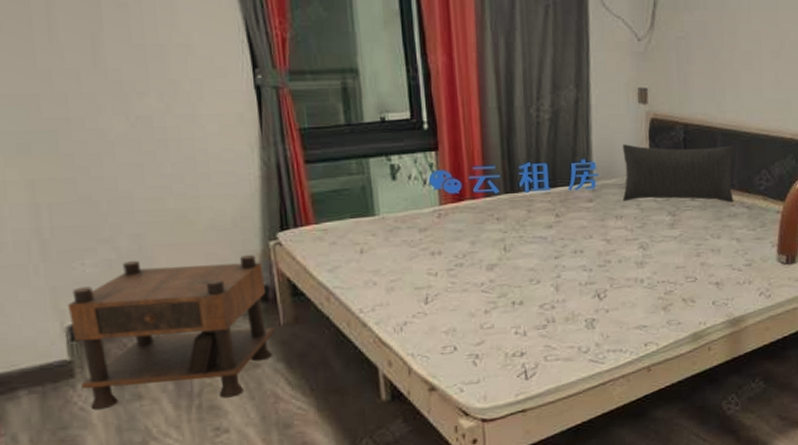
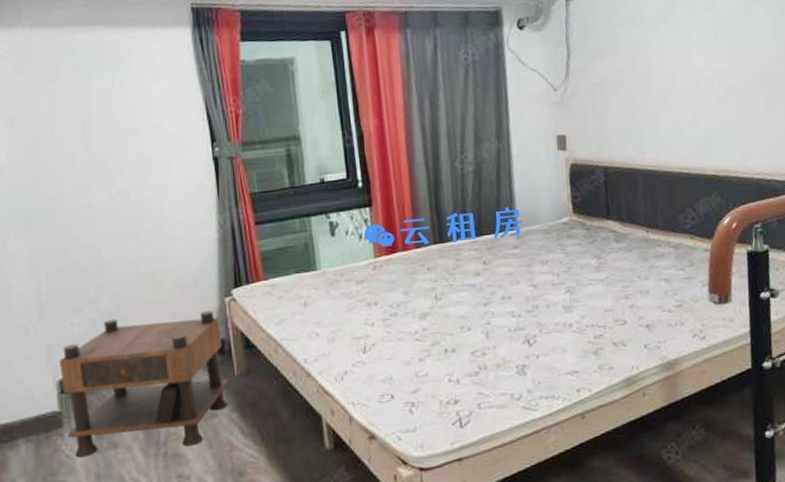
pillow: present [623,144,734,203] -> none [545,185,659,247]

